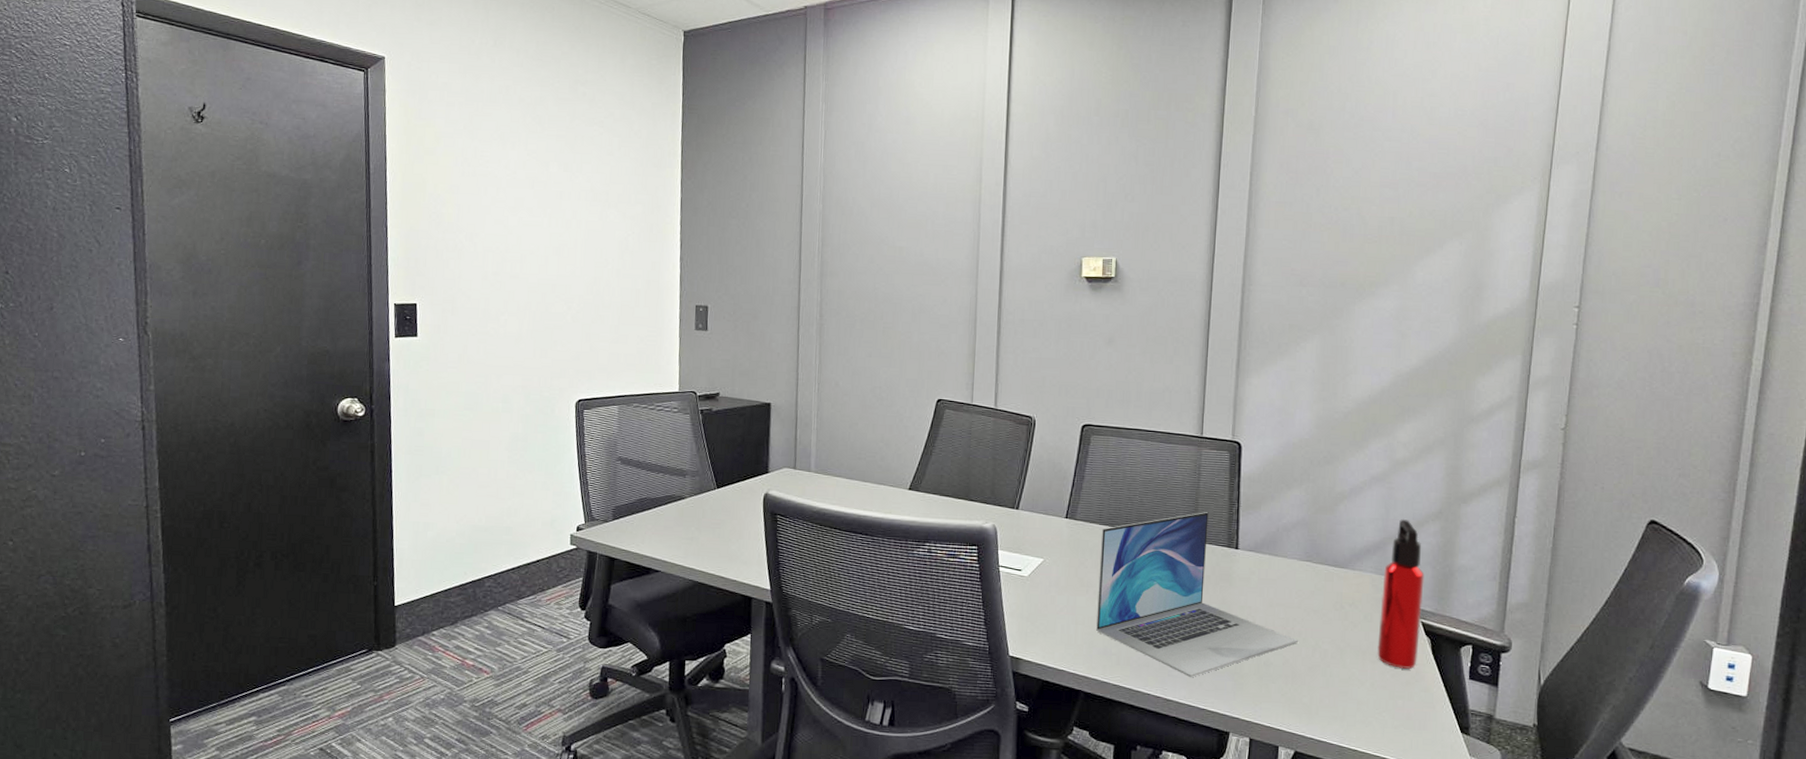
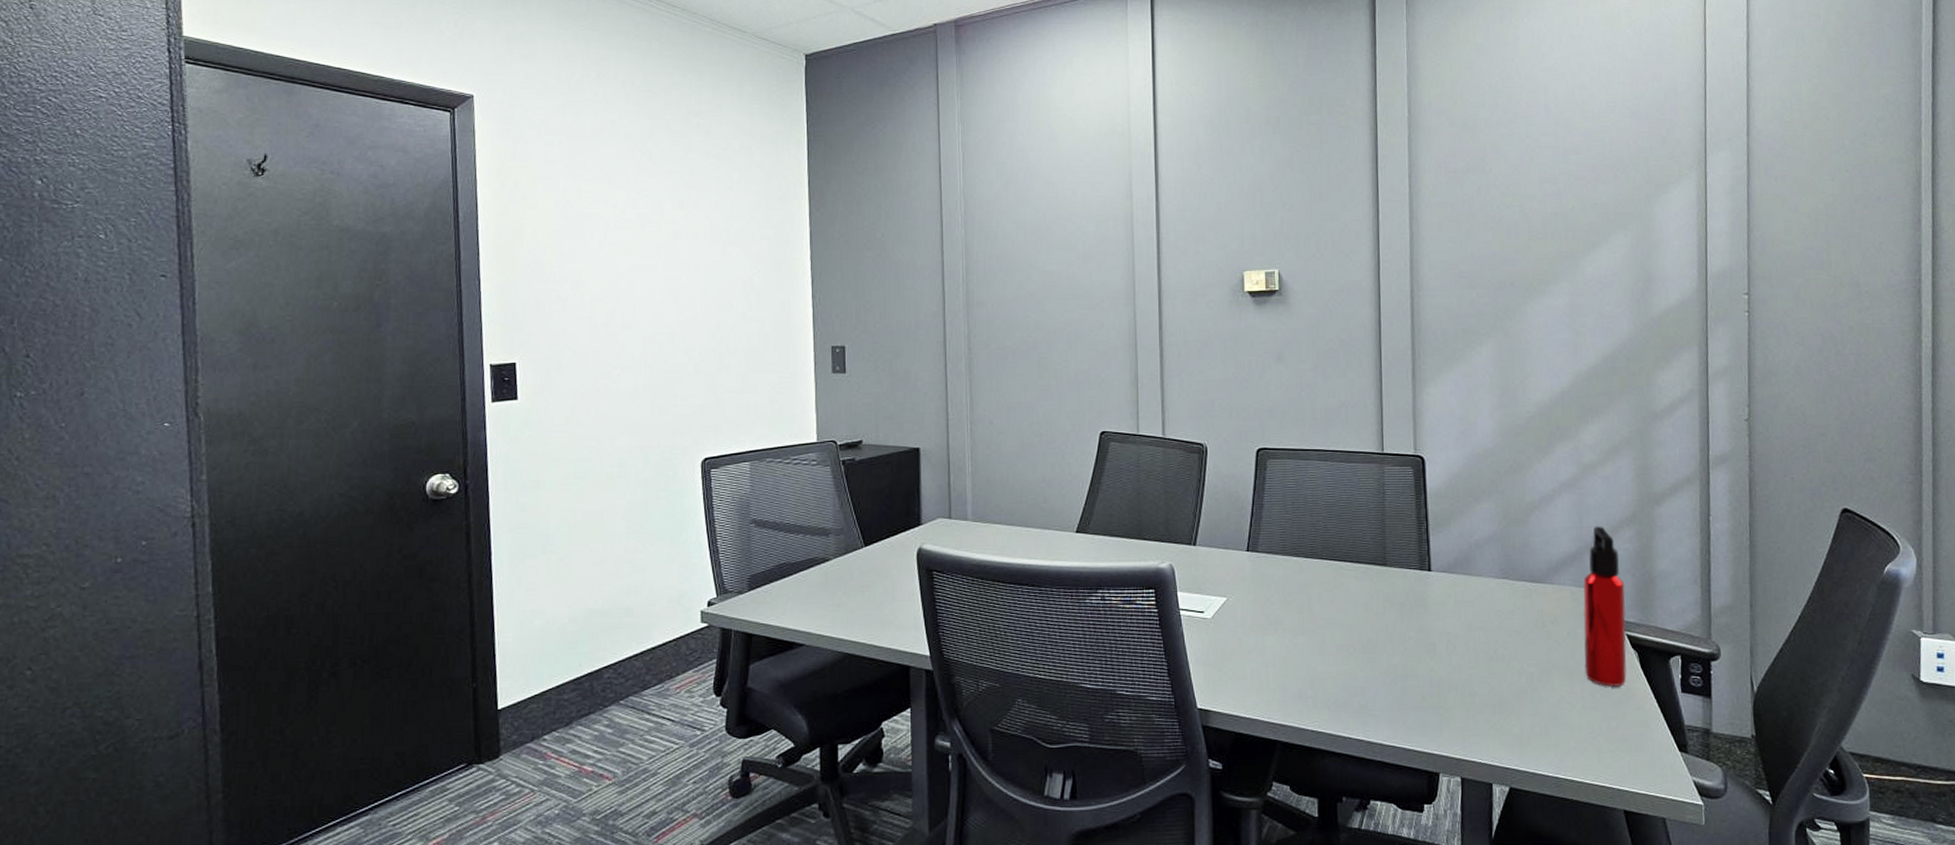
laptop: present [1096,512,1298,678] -> none [1286,533,1502,716]

